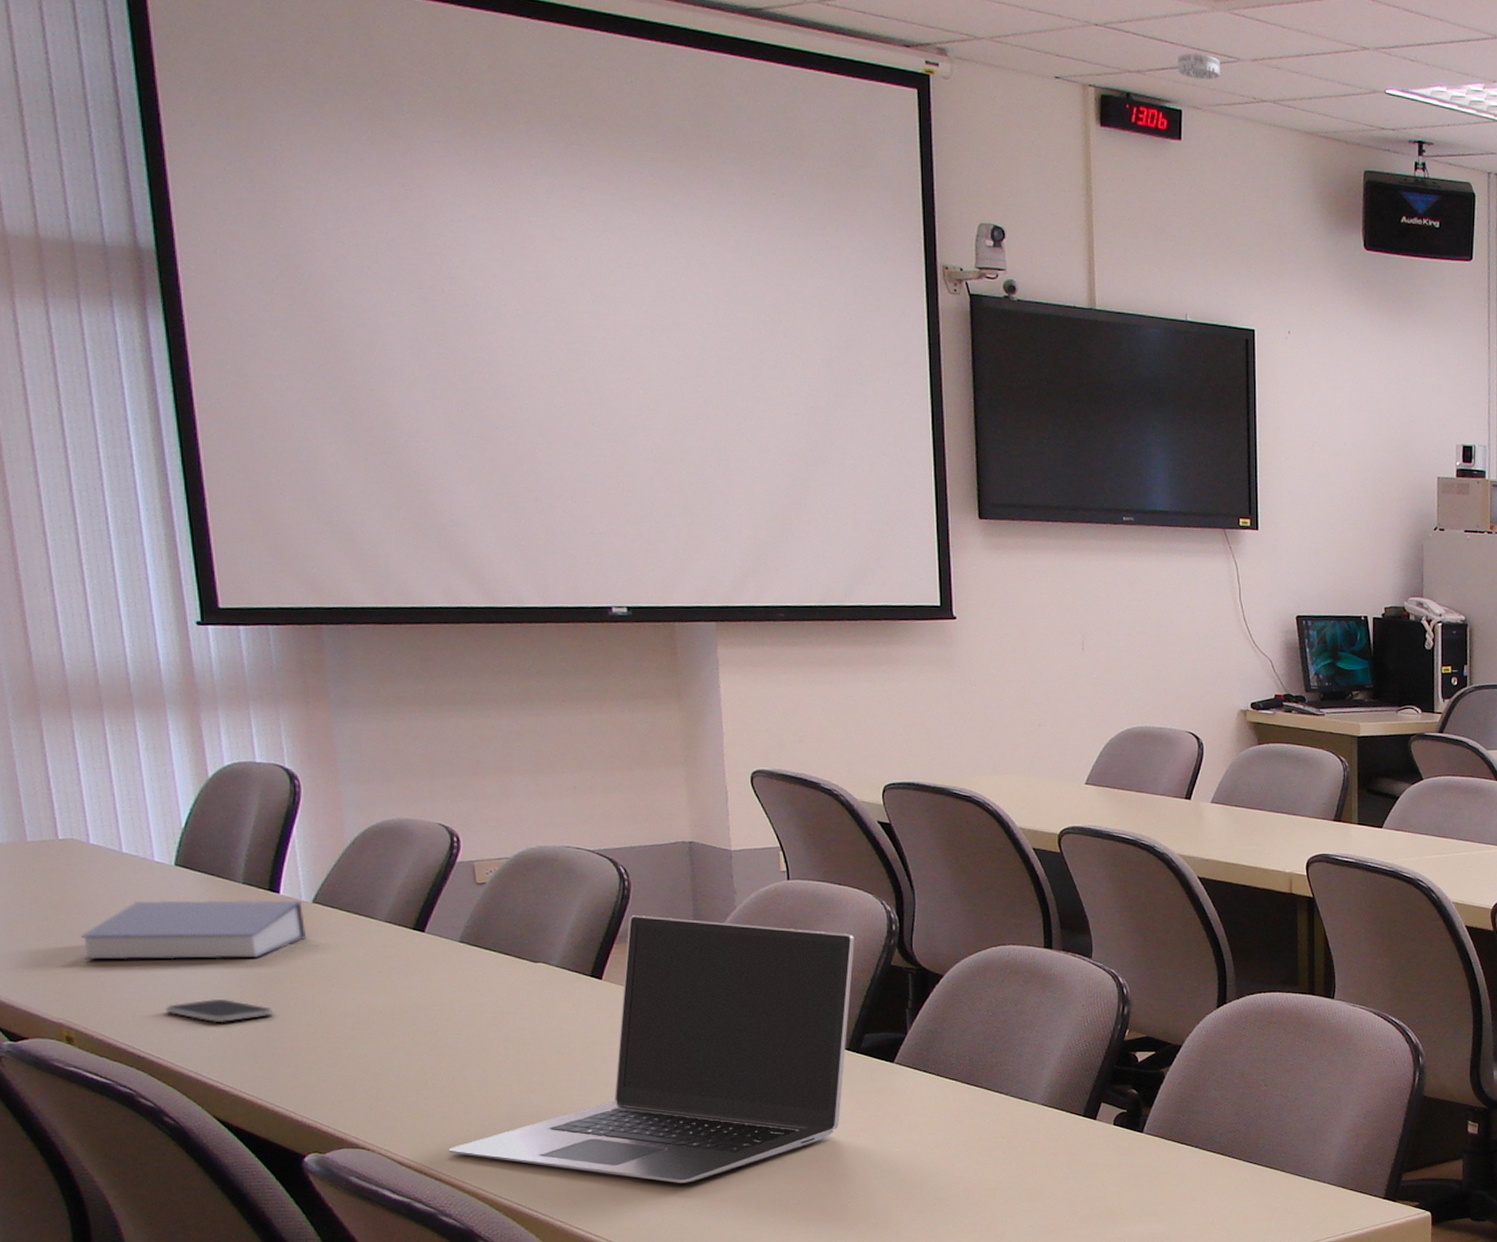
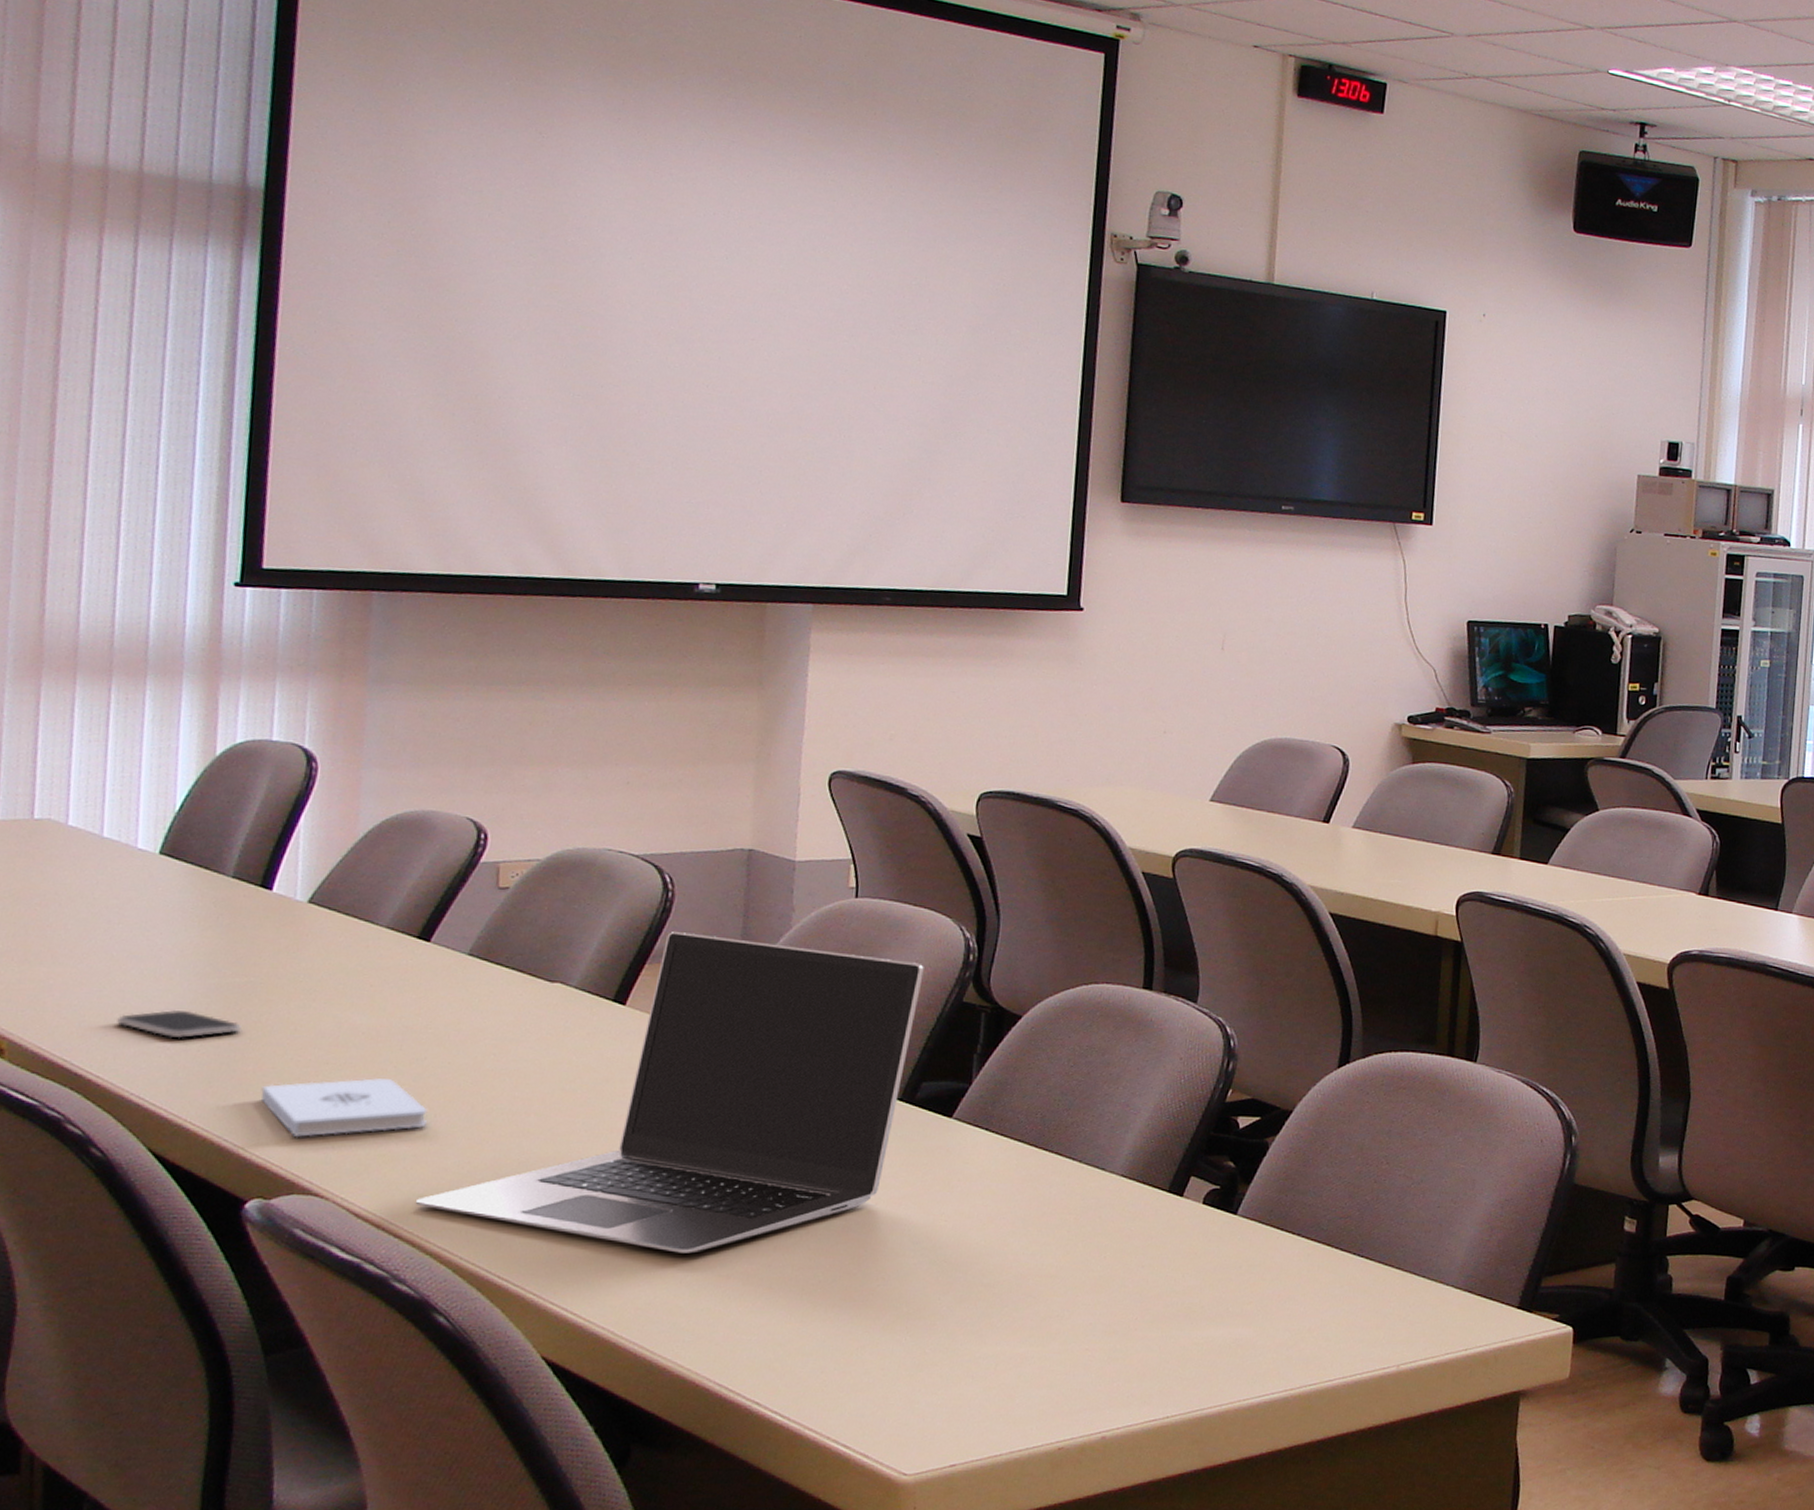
book: present [80,900,307,960] -> none [36,892,296,964]
notepad: none [301,1050,447,1102] -> present [261,1078,428,1138]
smoke detector: present [1178,53,1220,80] -> none [1386,26,1432,54]

